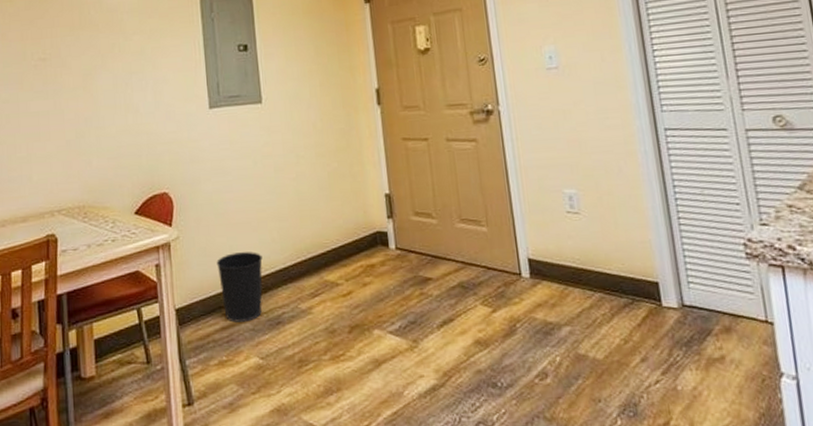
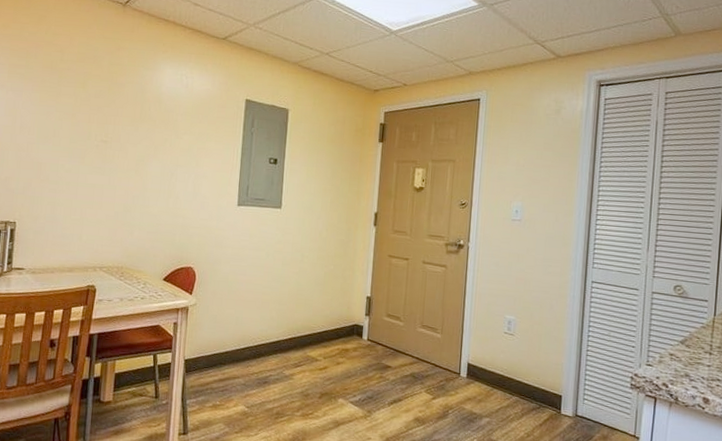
wastebasket: present [216,252,263,323] -> none [223,323,261,378]

